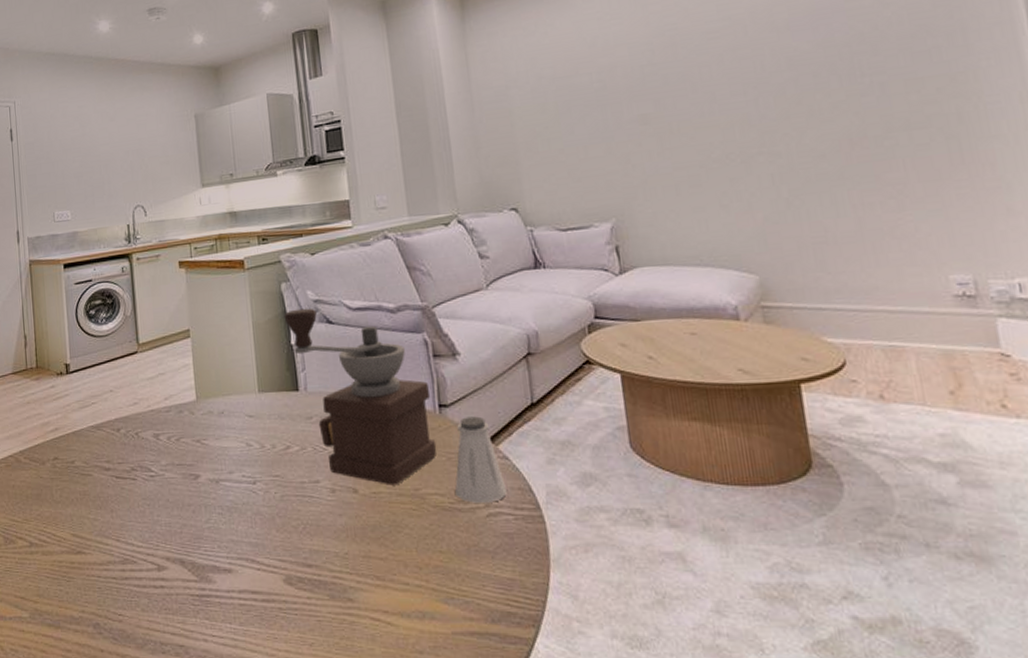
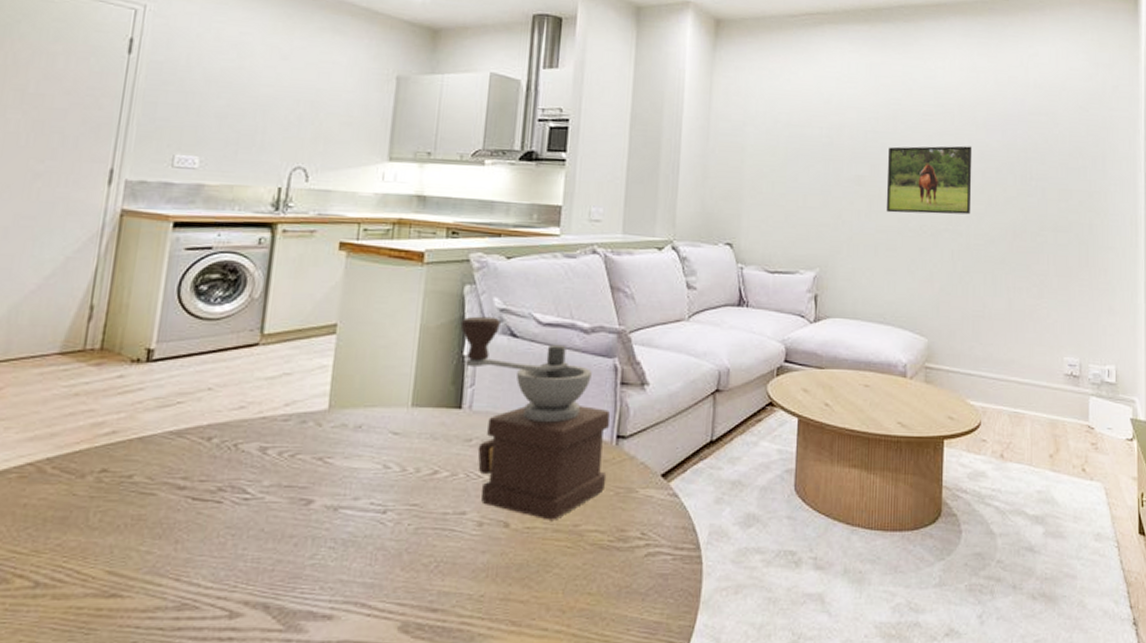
saltshaker: present [455,416,507,503] -> none [617,450,670,542]
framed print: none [672,55,788,147] -> present [886,145,973,215]

